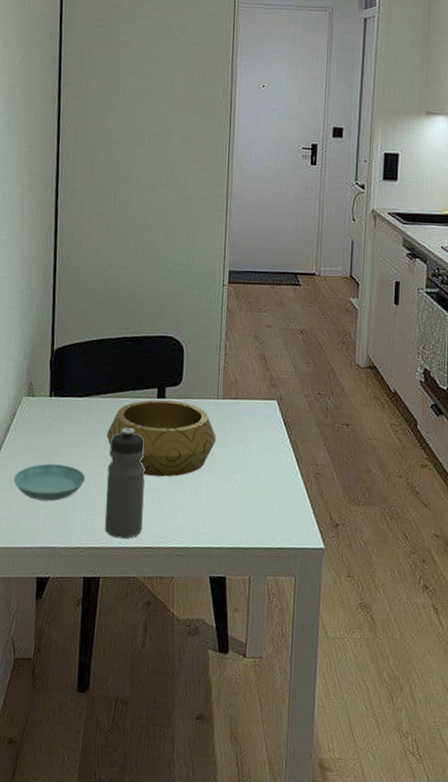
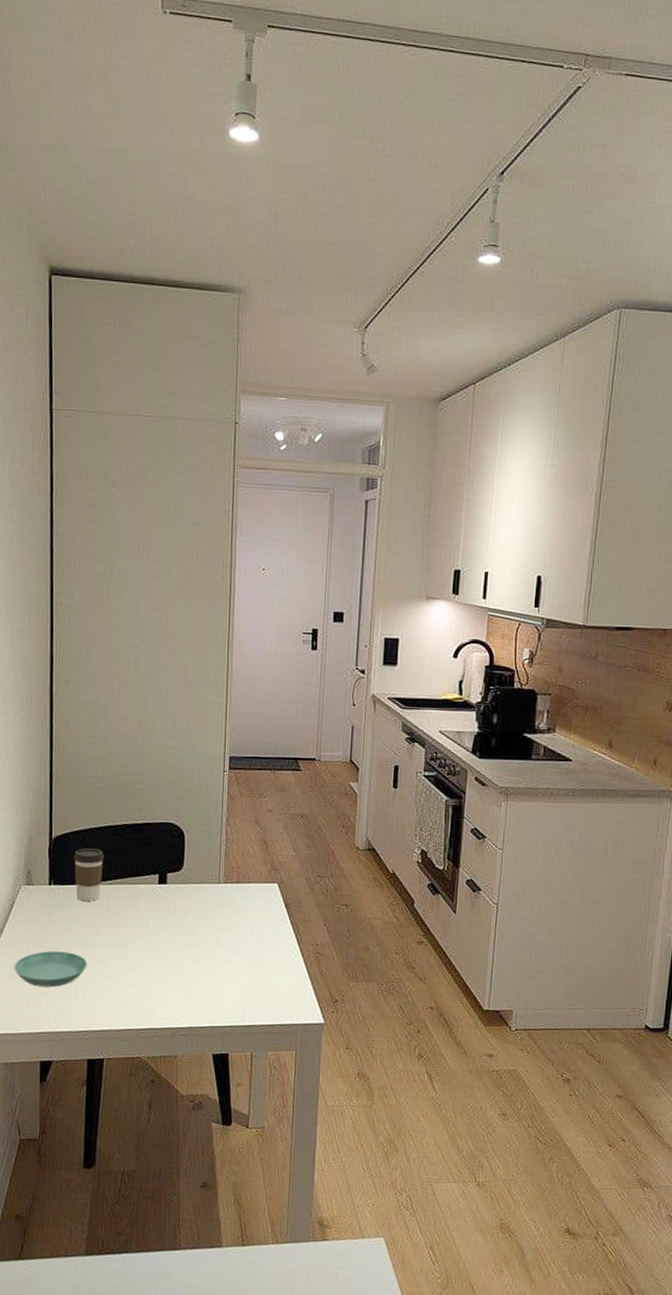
coffee cup: none [74,360,104,414] -> present [73,848,104,901]
water bottle: present [104,428,145,539] -> none [107,914,147,1022]
decorative bowl: present [106,399,217,477] -> none [108,885,218,960]

